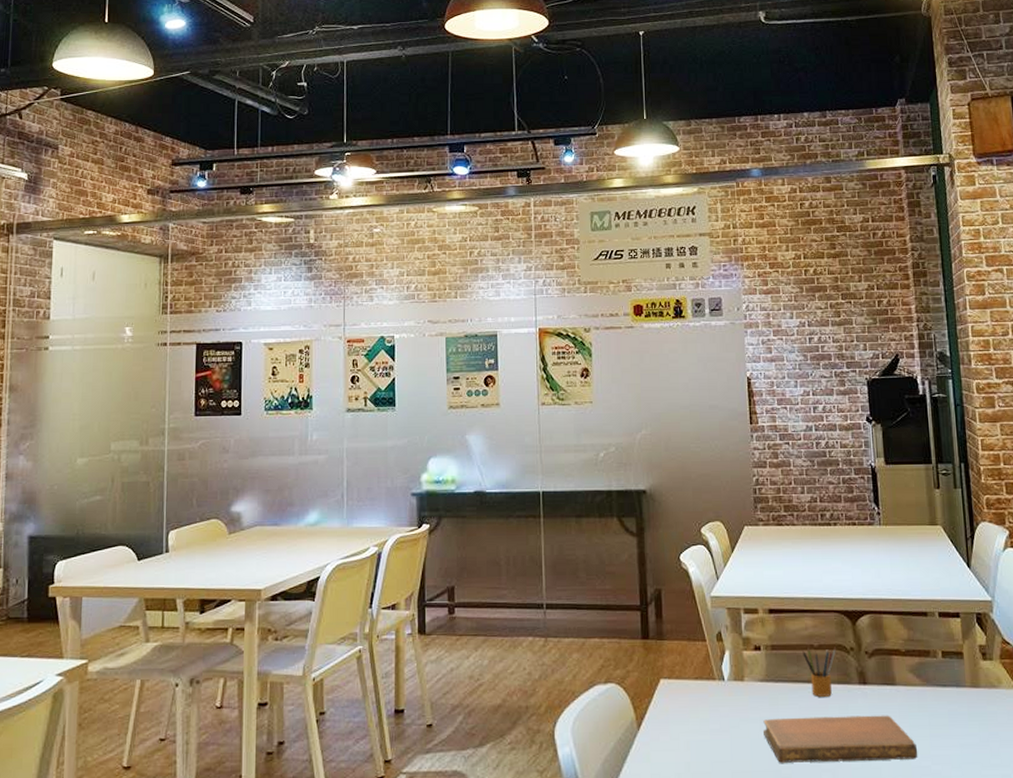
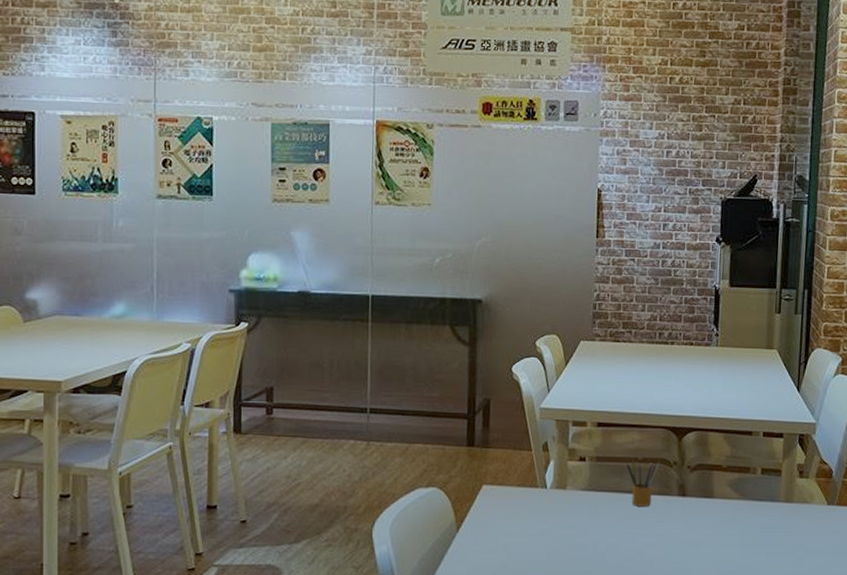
notebook: present [762,715,918,763] -> none [580,524,727,565]

